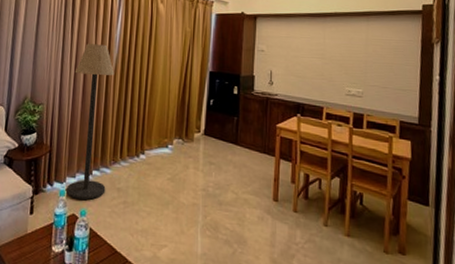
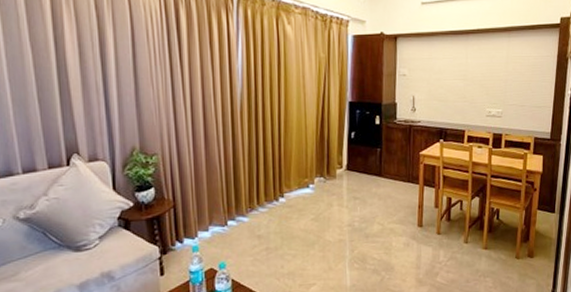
floor lamp: present [65,44,115,200] -> none [191,78,245,253]

